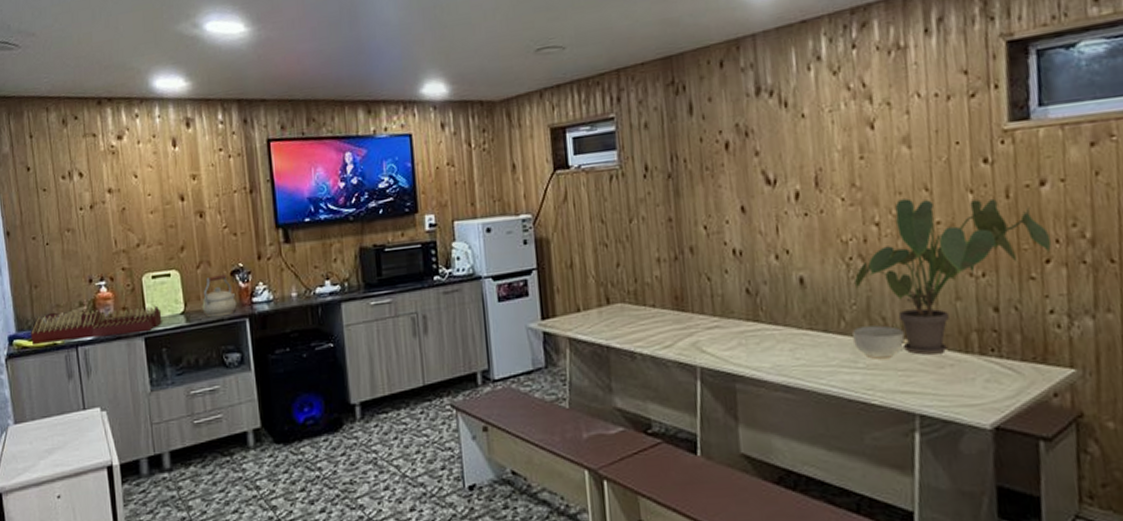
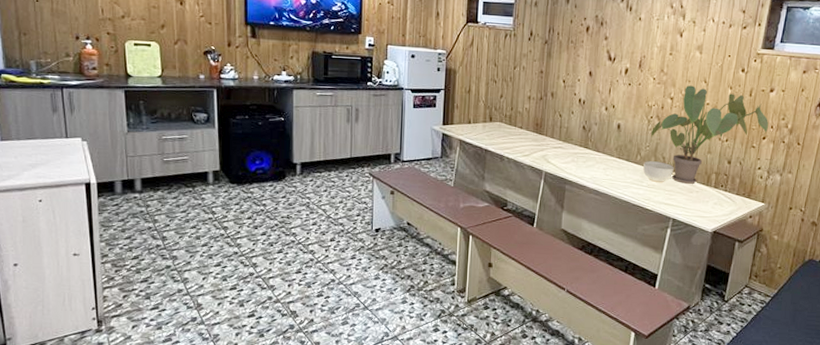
architectural model: present [31,305,162,346] -> none [19,57,141,86]
kettle: present [202,274,237,318] -> none [177,52,207,85]

